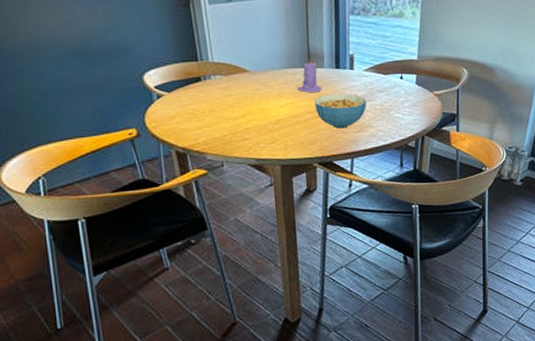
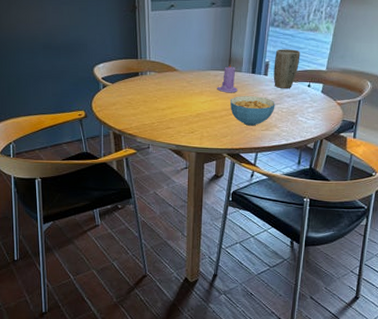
plant pot: none [359,38,388,83] -> present [273,49,301,88]

